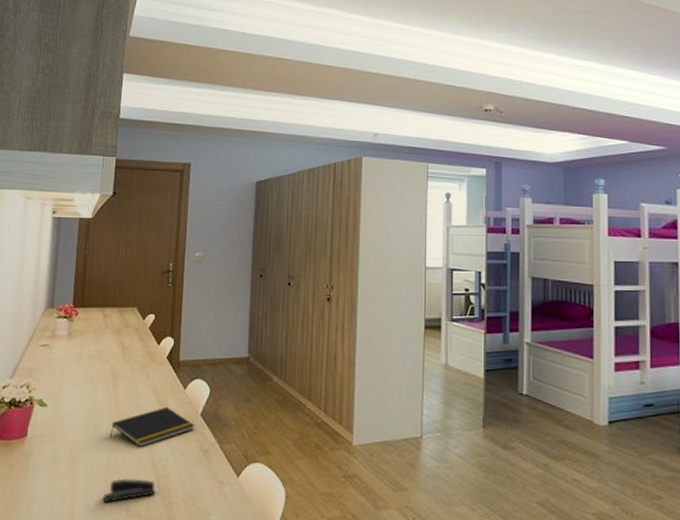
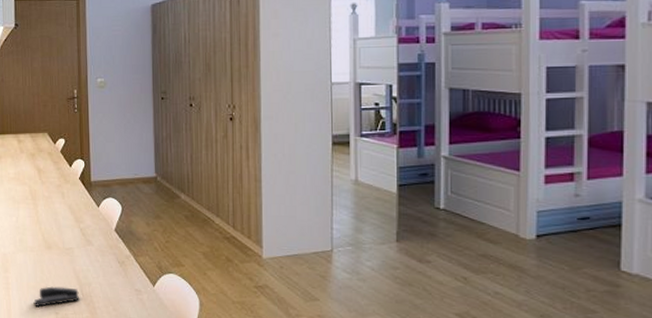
notepad: present [110,406,195,448] -> none [35,223,111,260]

